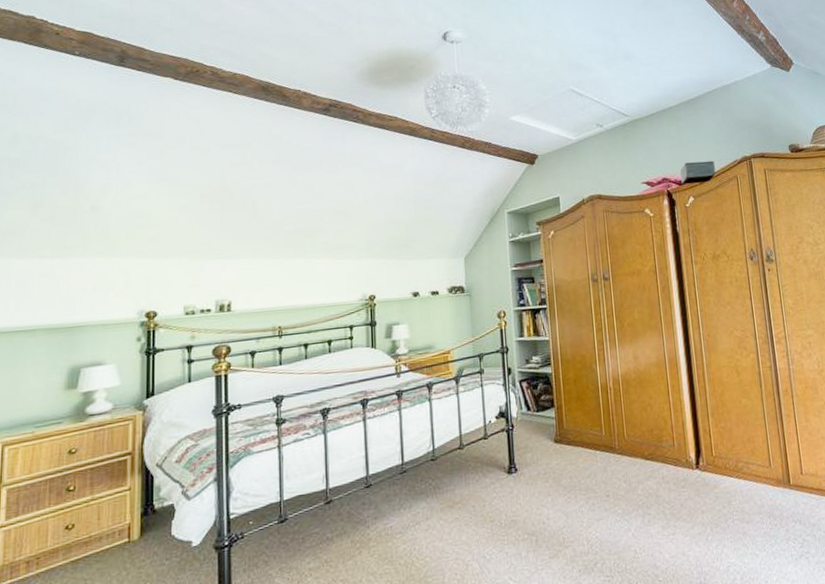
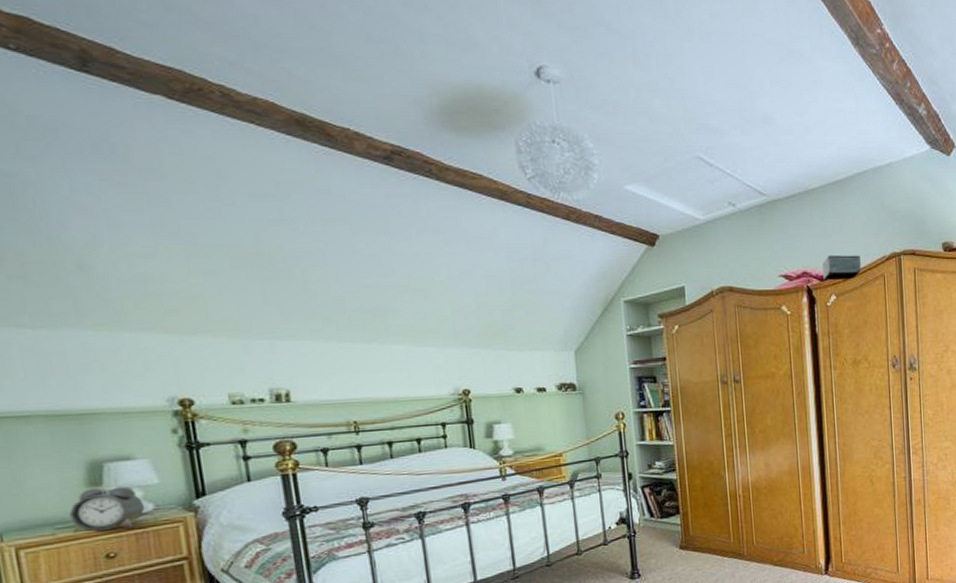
alarm clock: none [48,388,106,432] -> present [69,486,145,534]

